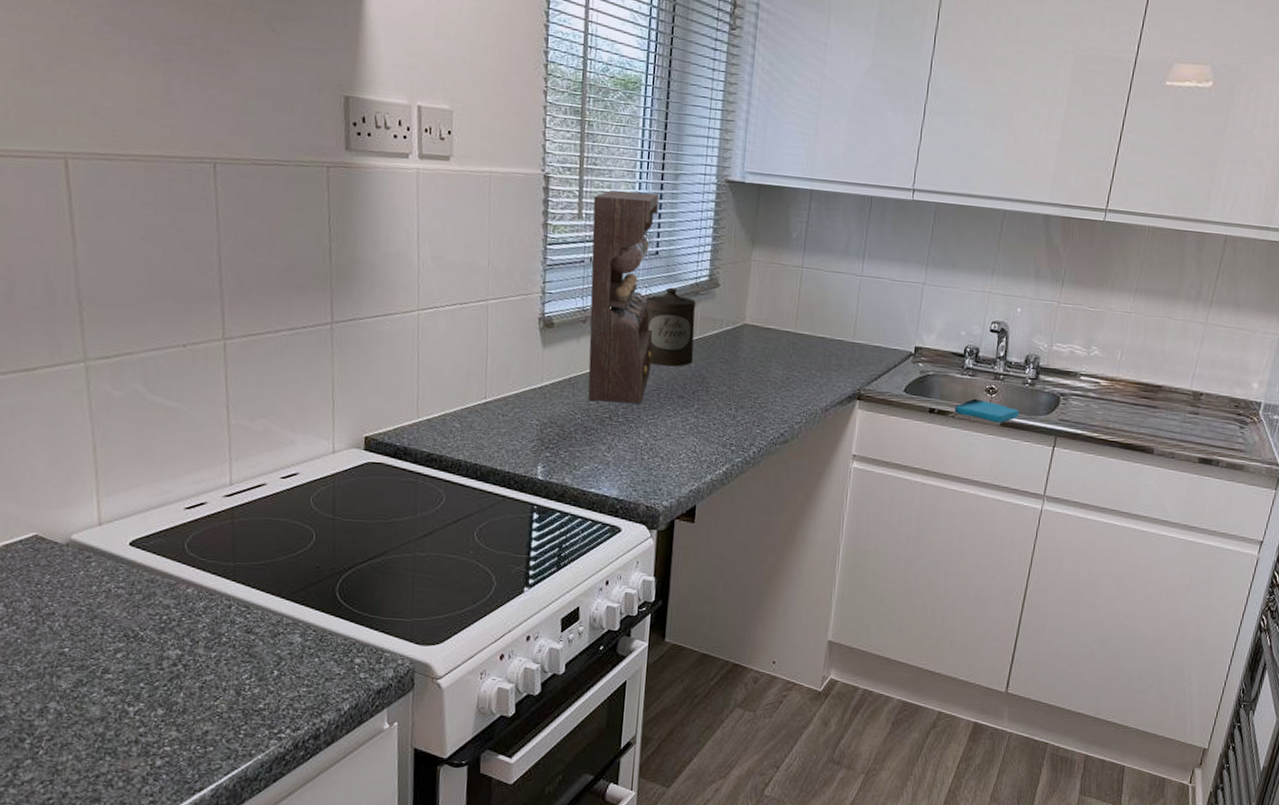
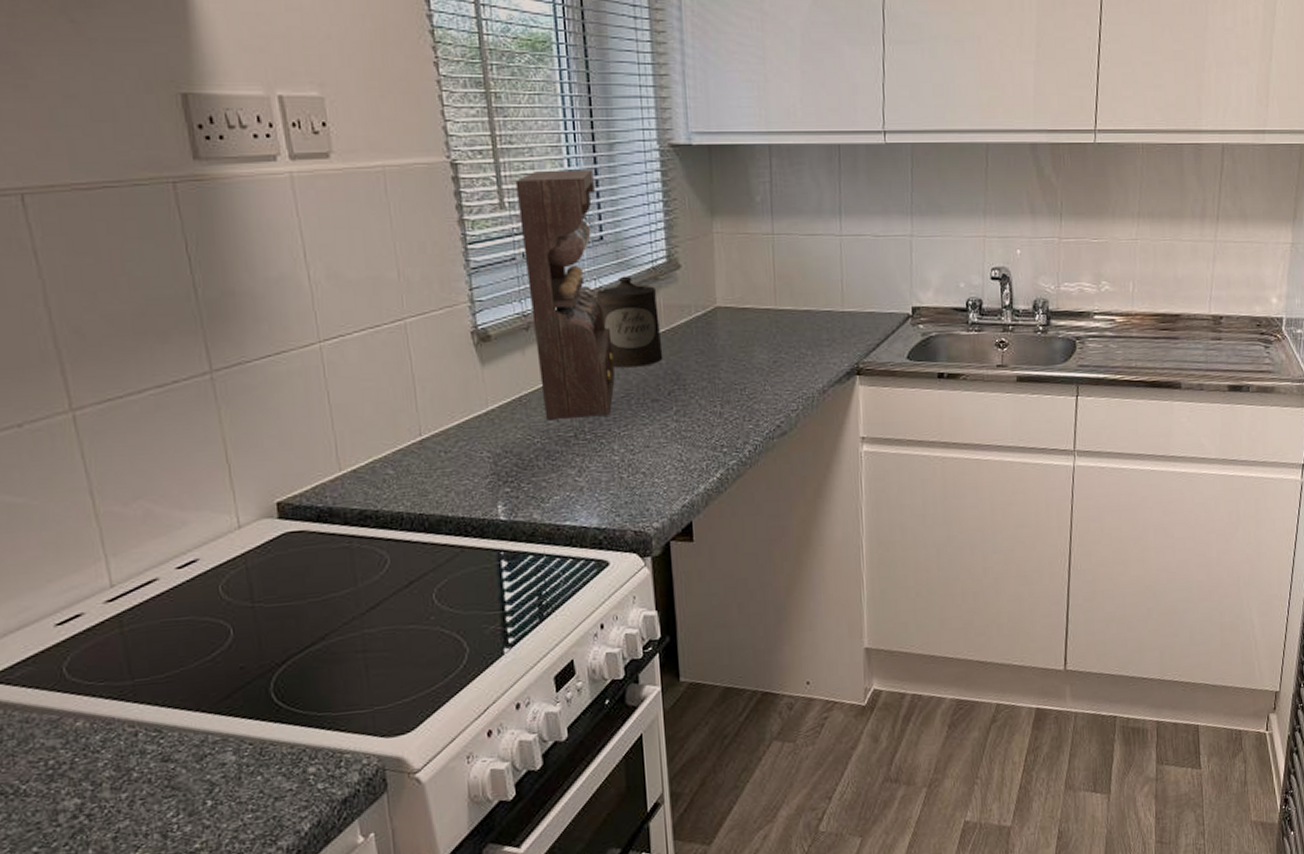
sponge: present [955,398,1020,423] -> none [965,355,1035,379]

